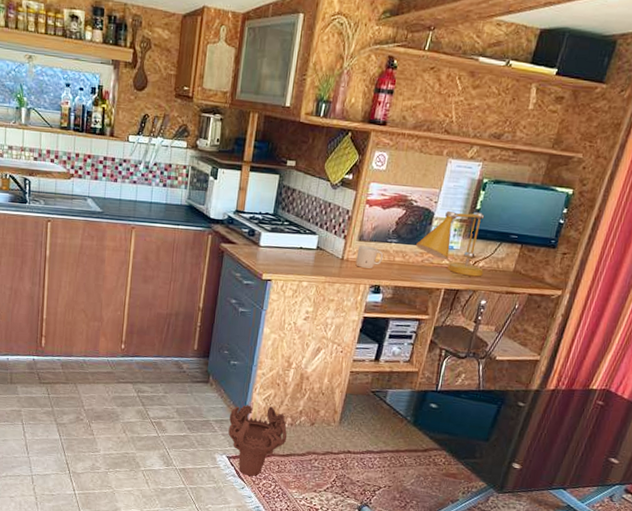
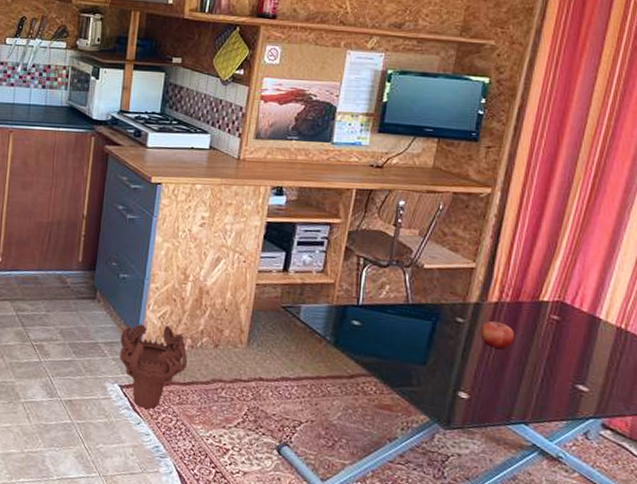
mug: present [355,245,384,270] -> none [253,144,284,170]
table lamp: present [415,210,485,277] -> none [318,104,398,175]
fruit: none [536,405,566,428] -> present [480,320,515,349]

